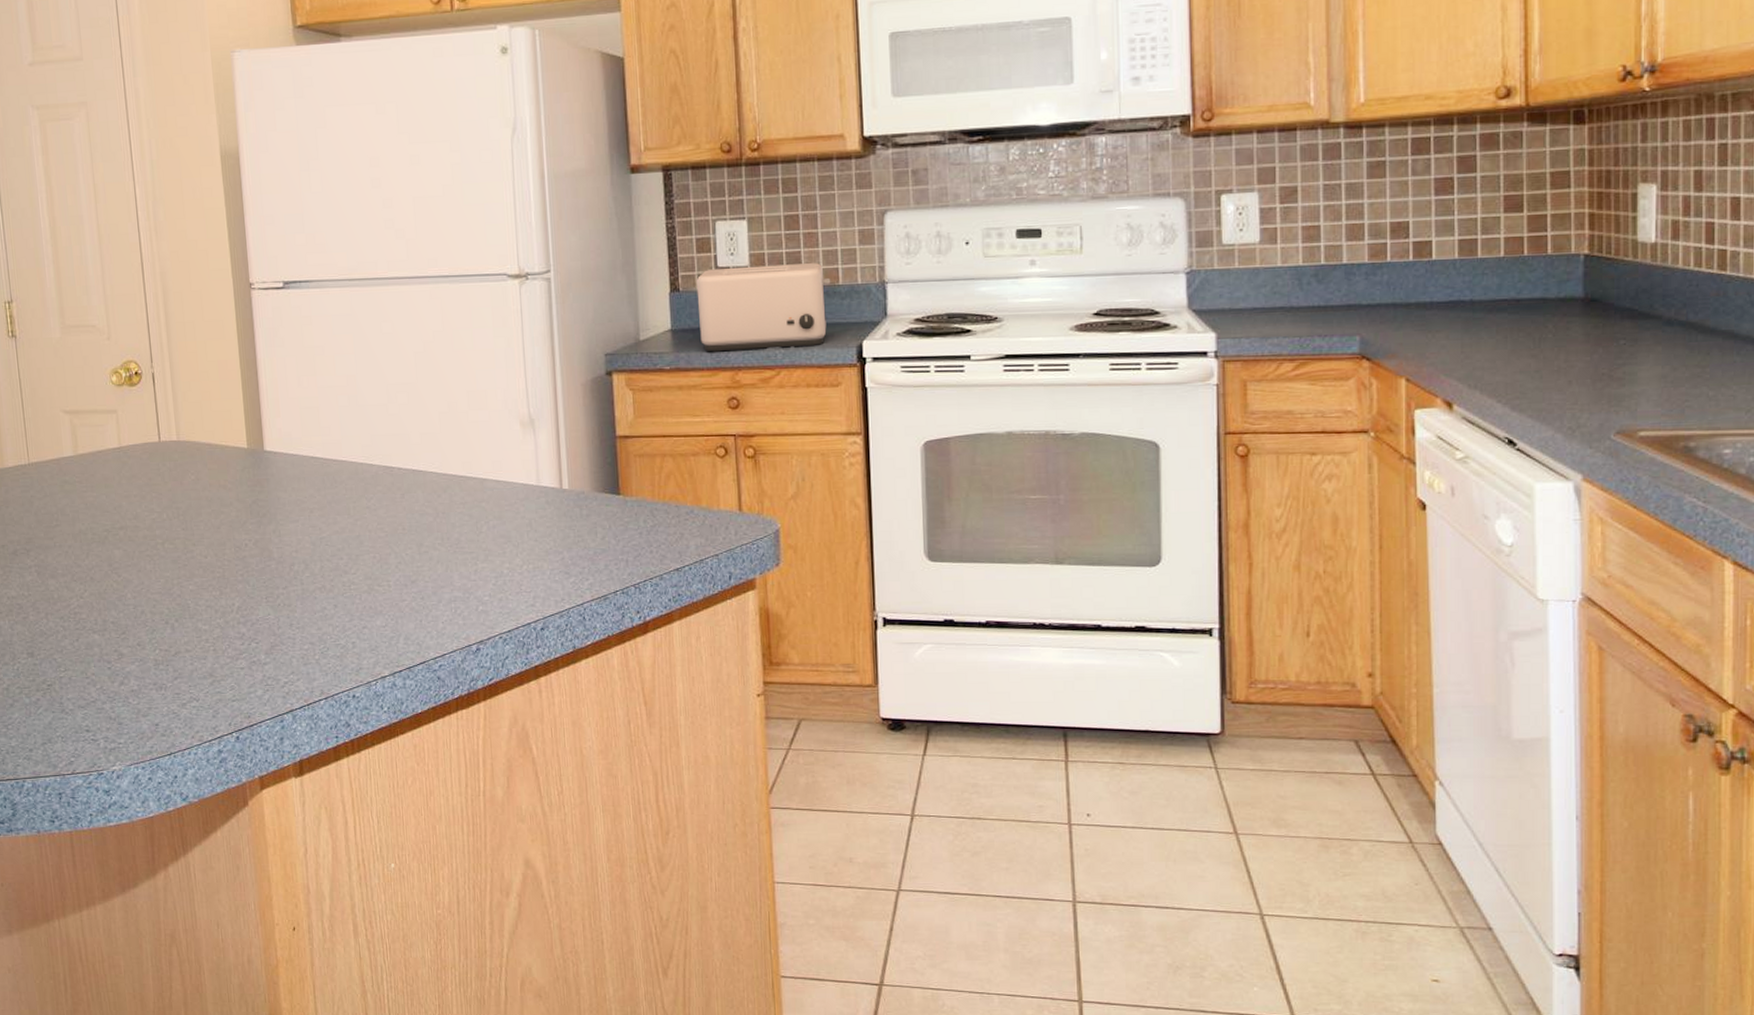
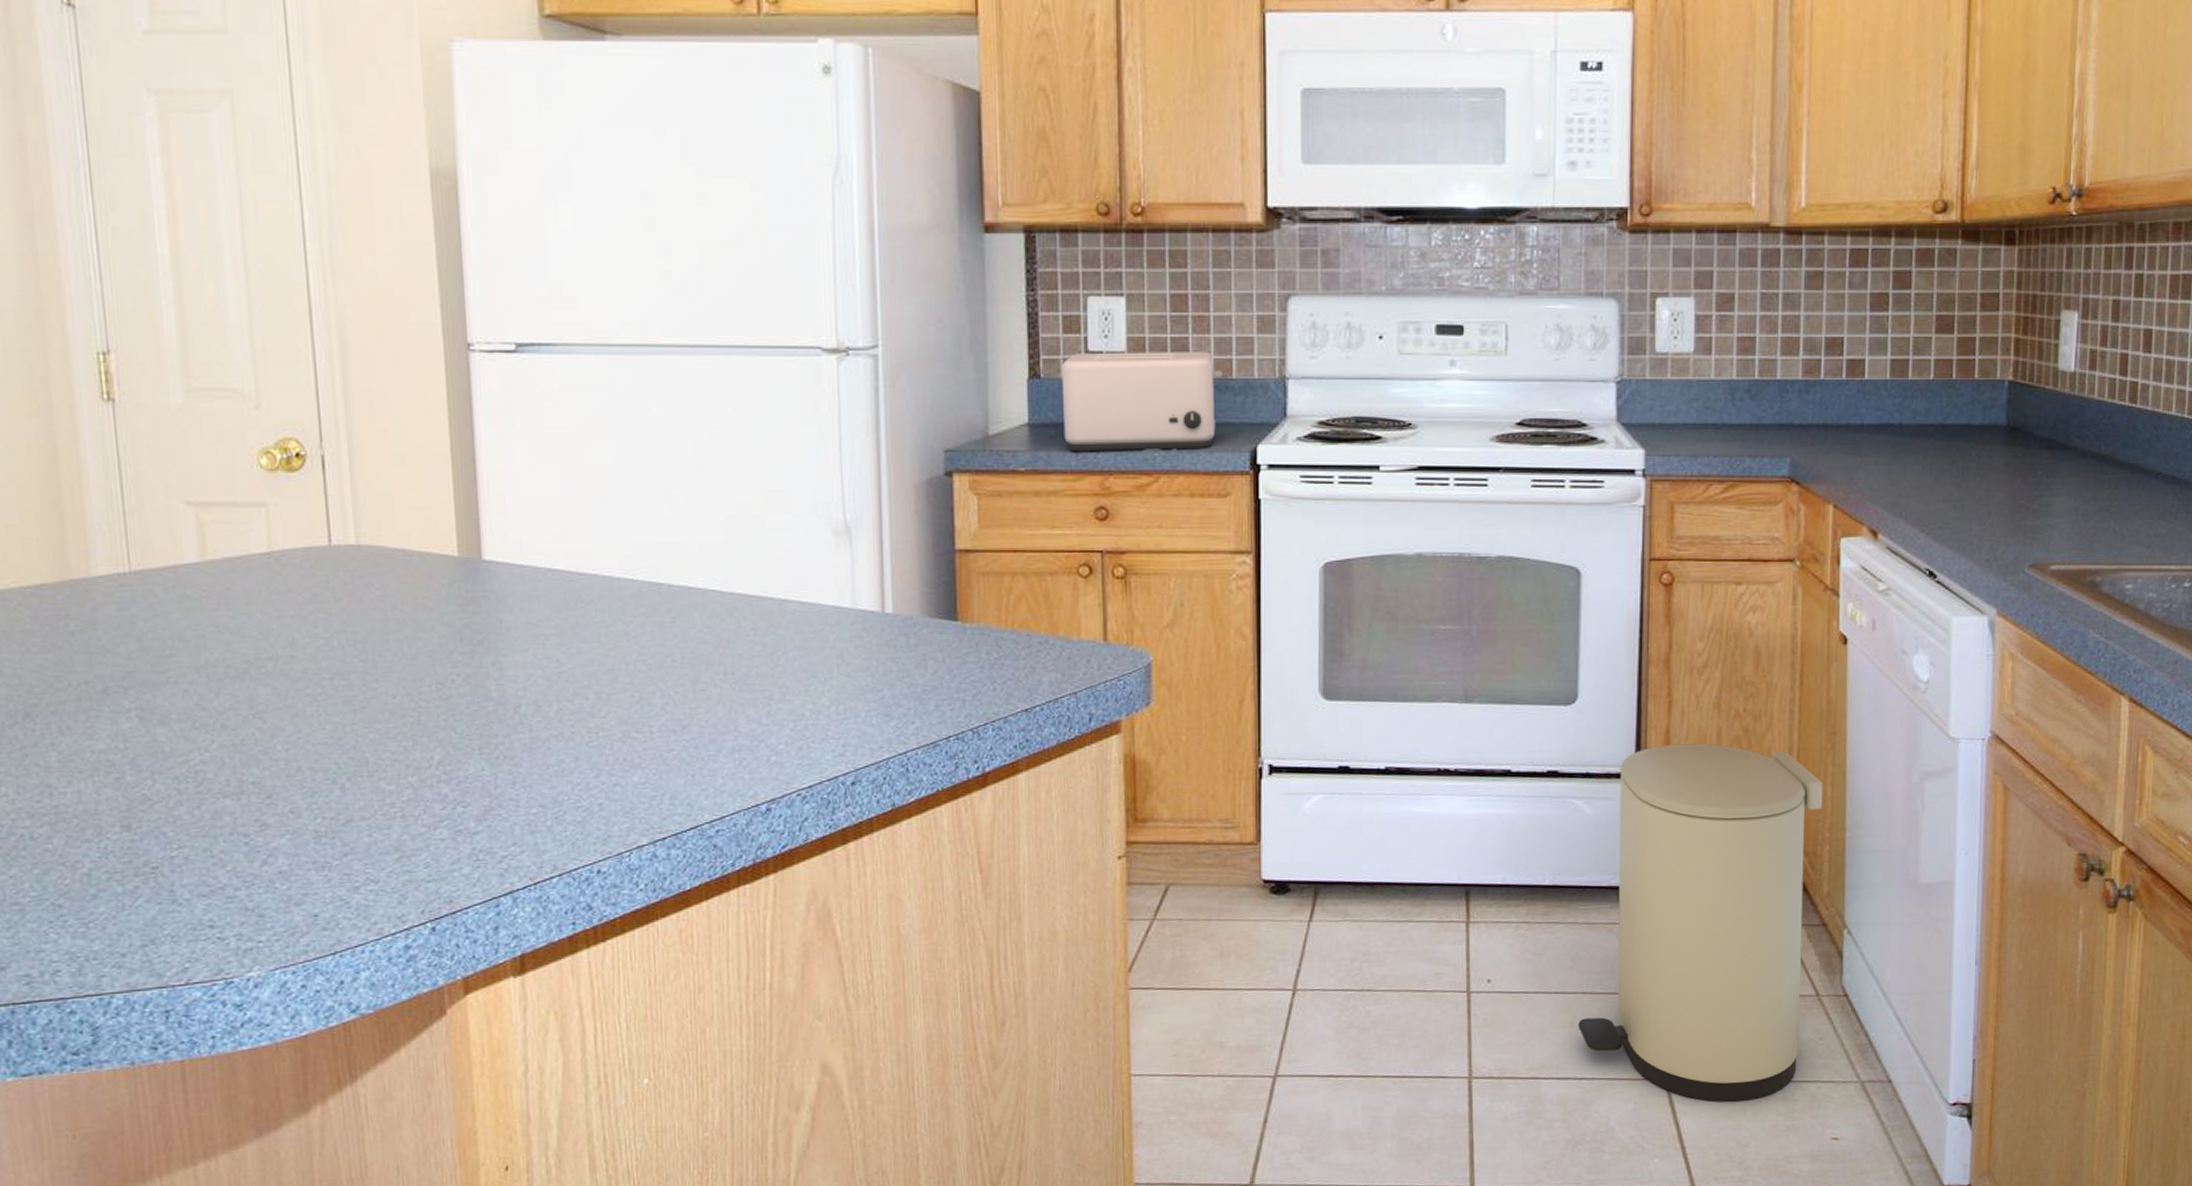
pedal bin: none [1174,602,1408,939] -> present [1578,743,1823,1102]

